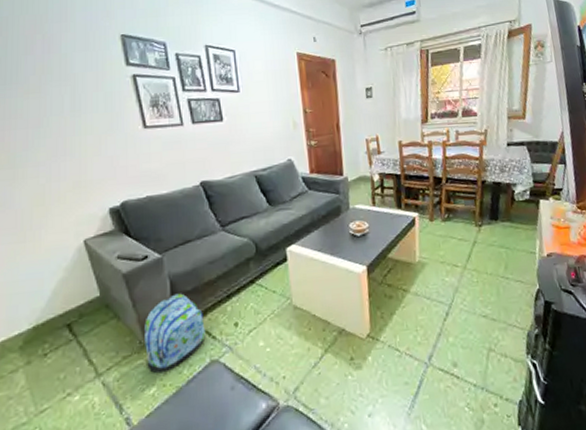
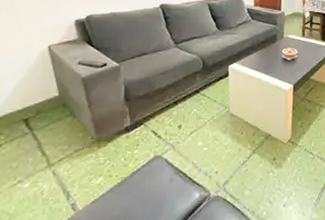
backpack: present [144,293,206,373] -> none [96,97,153,165]

